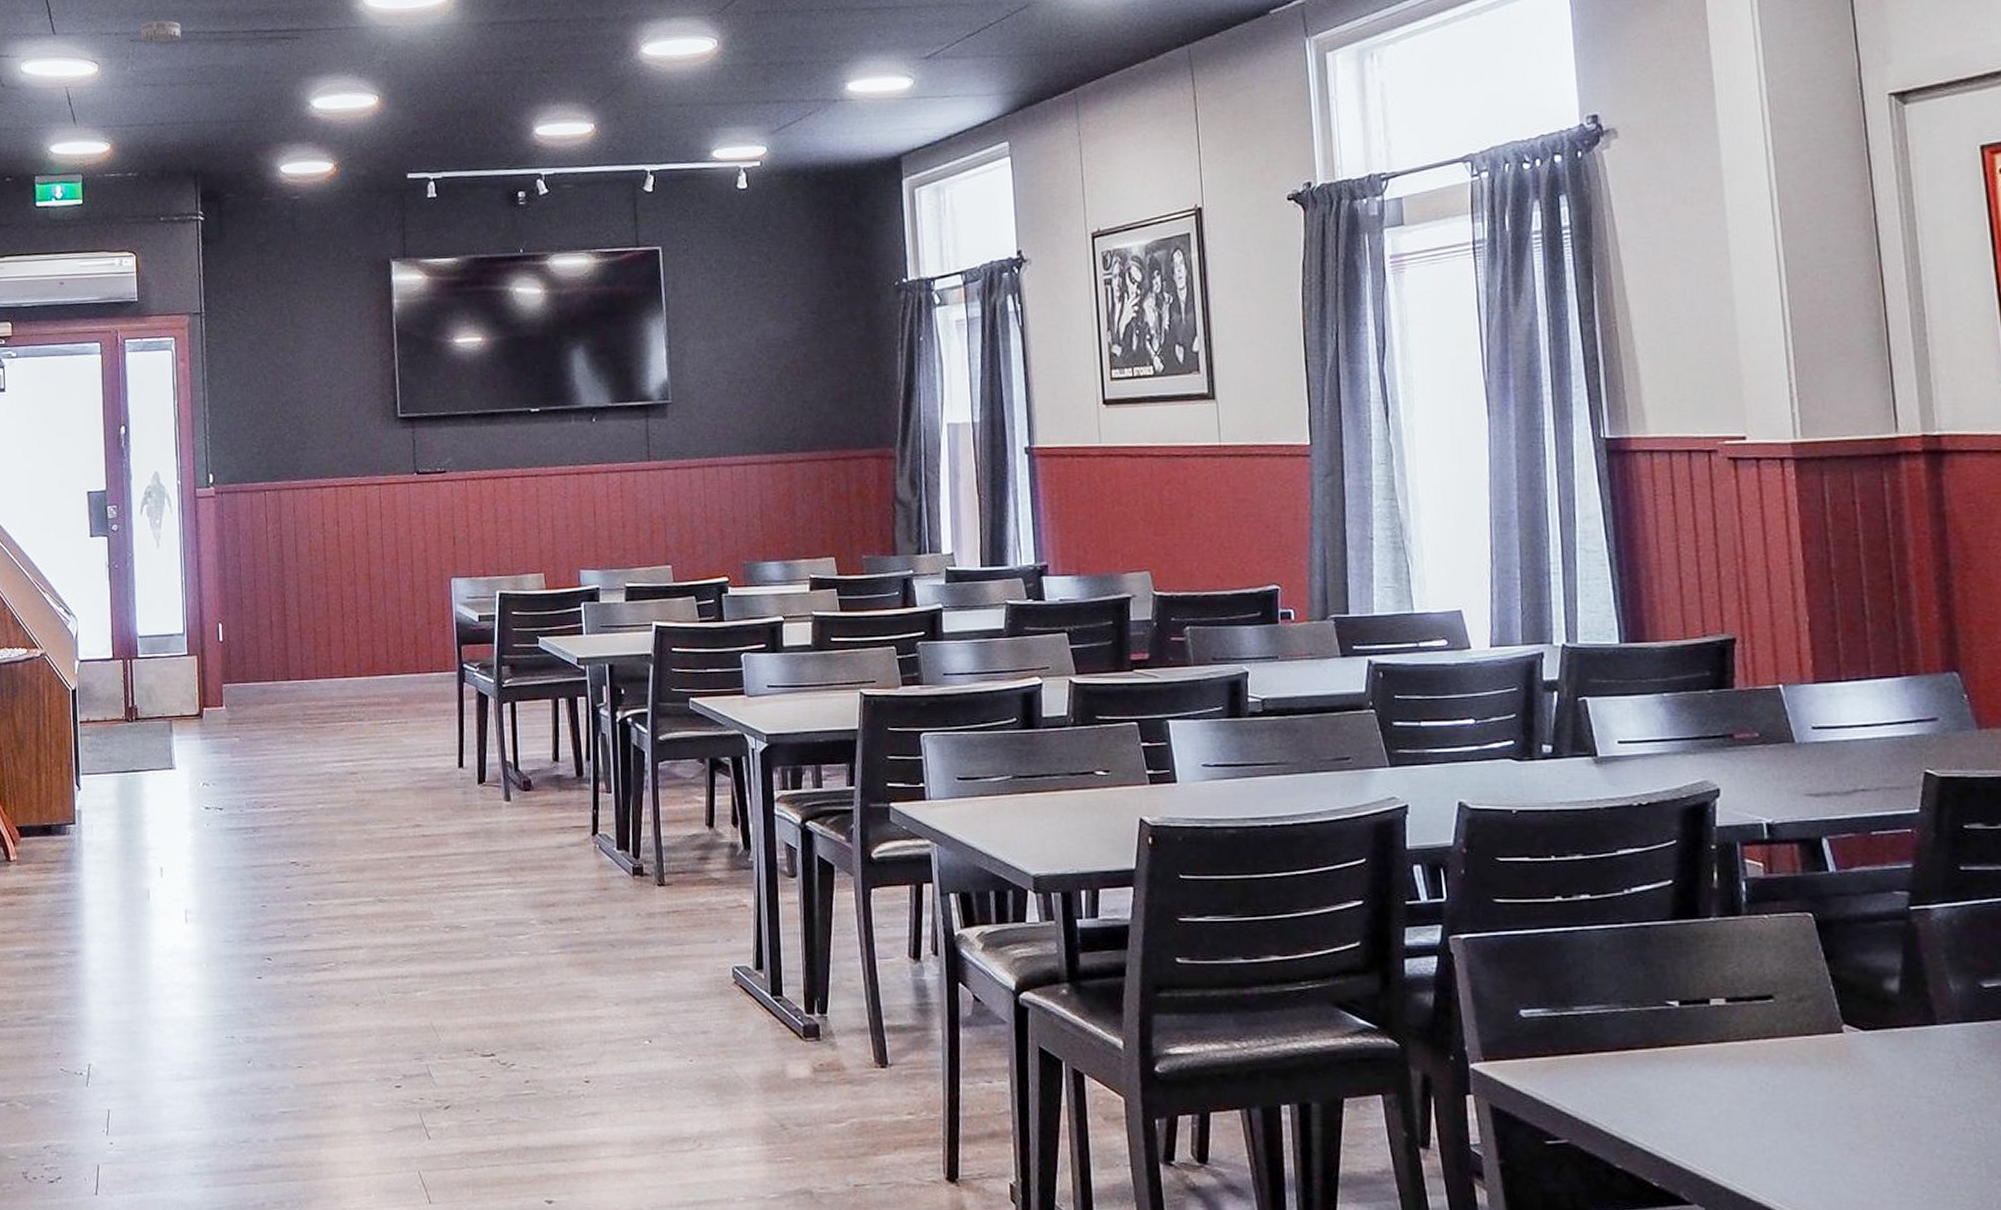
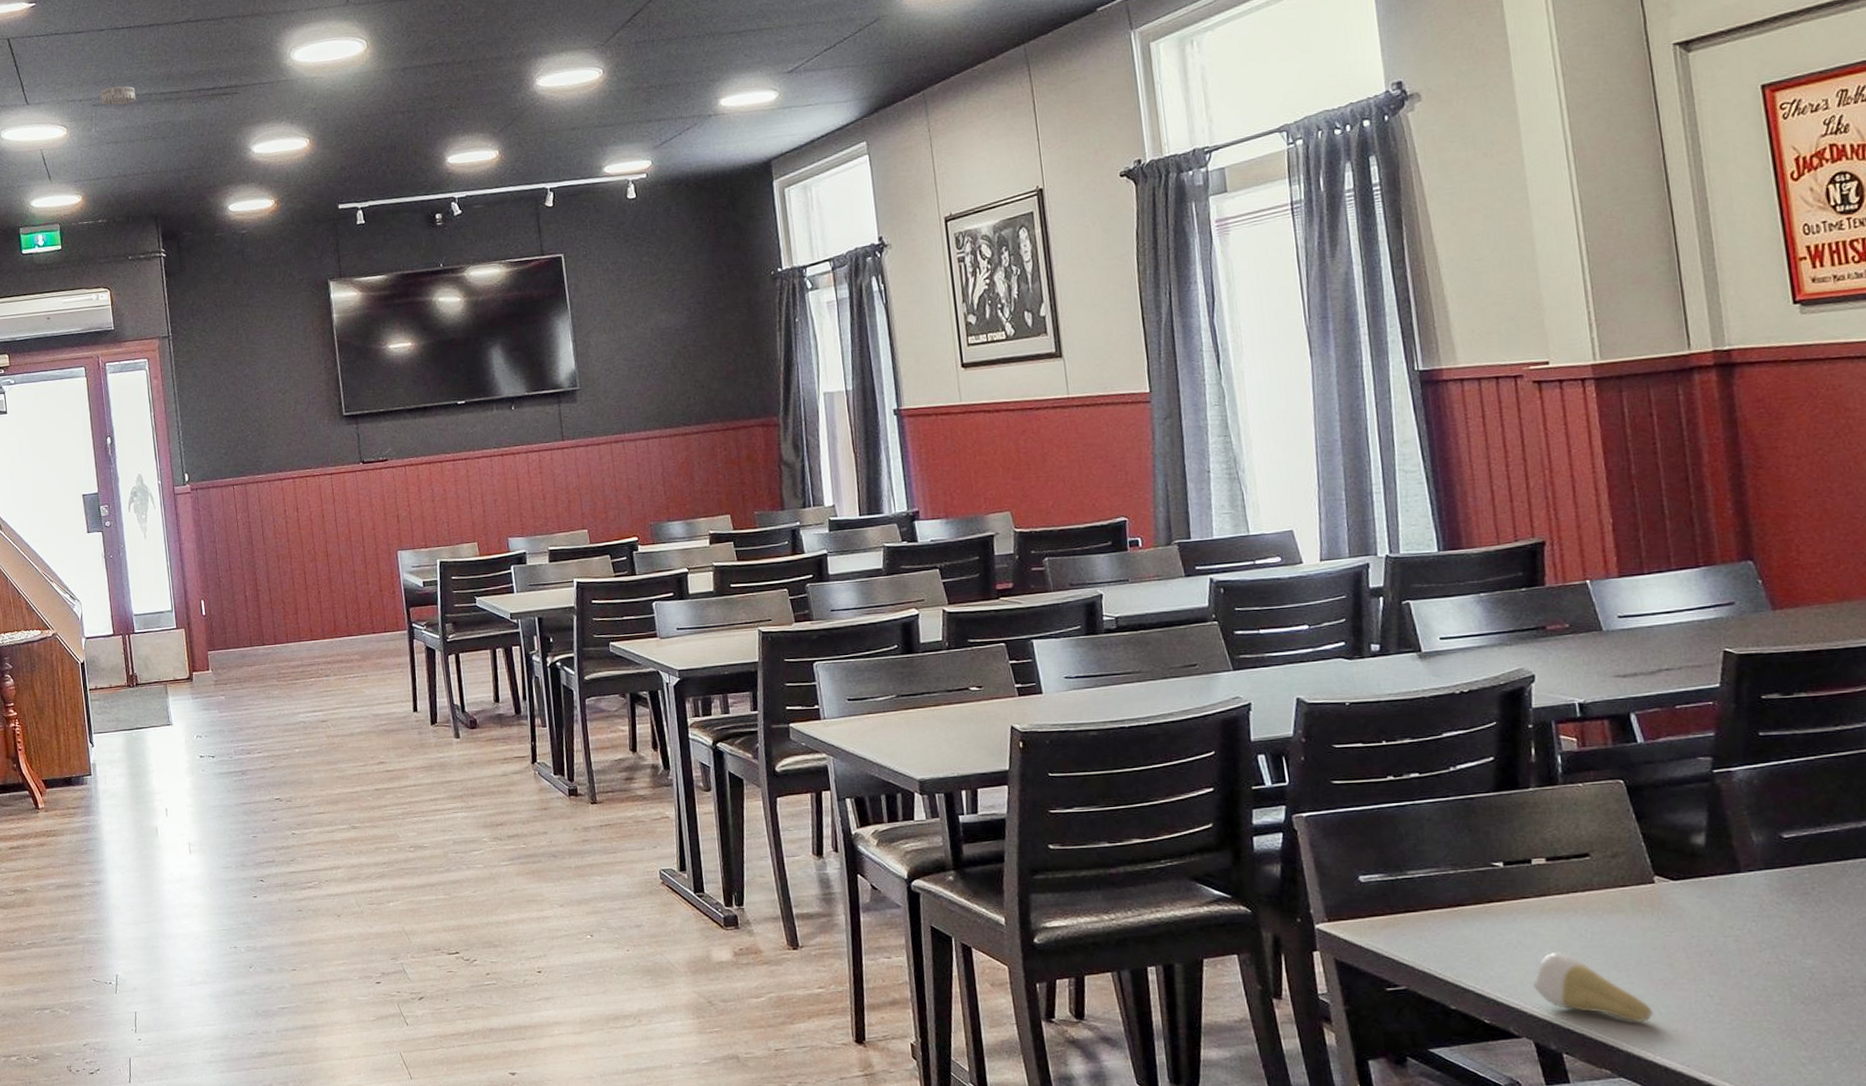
tooth: none [1706,1108,1837,1192] -> present [1531,952,1653,1022]

